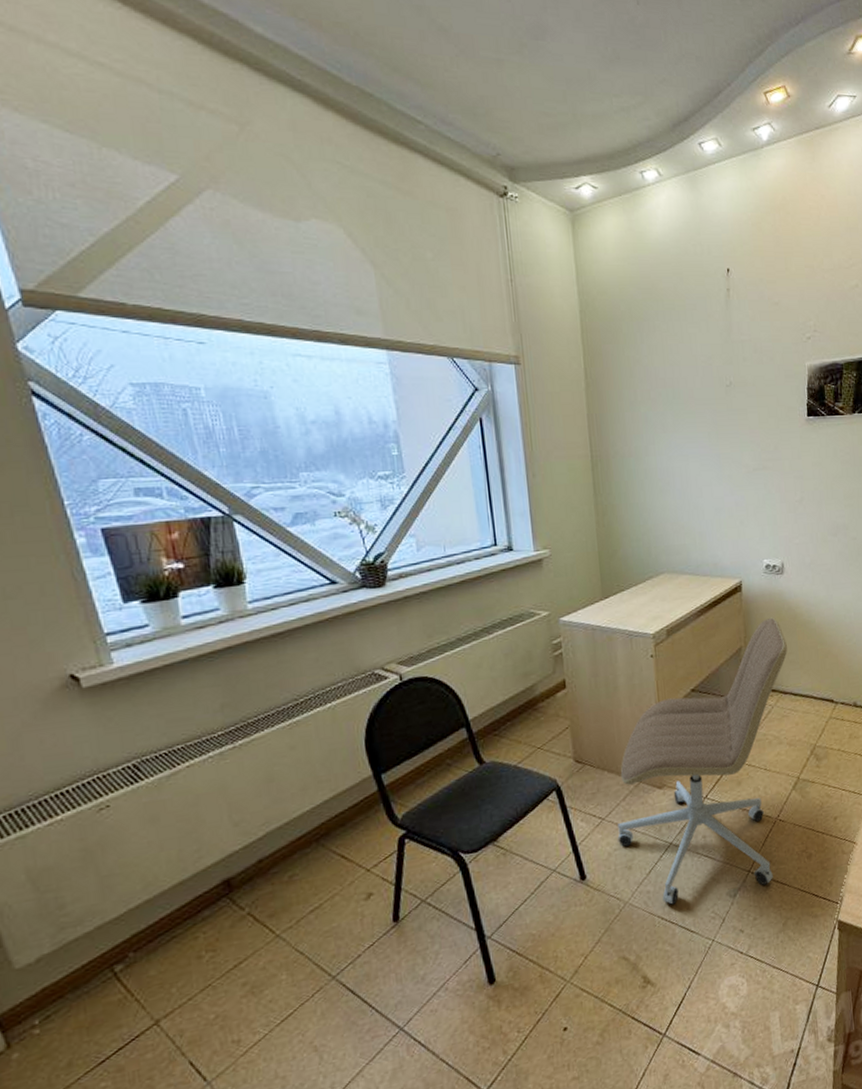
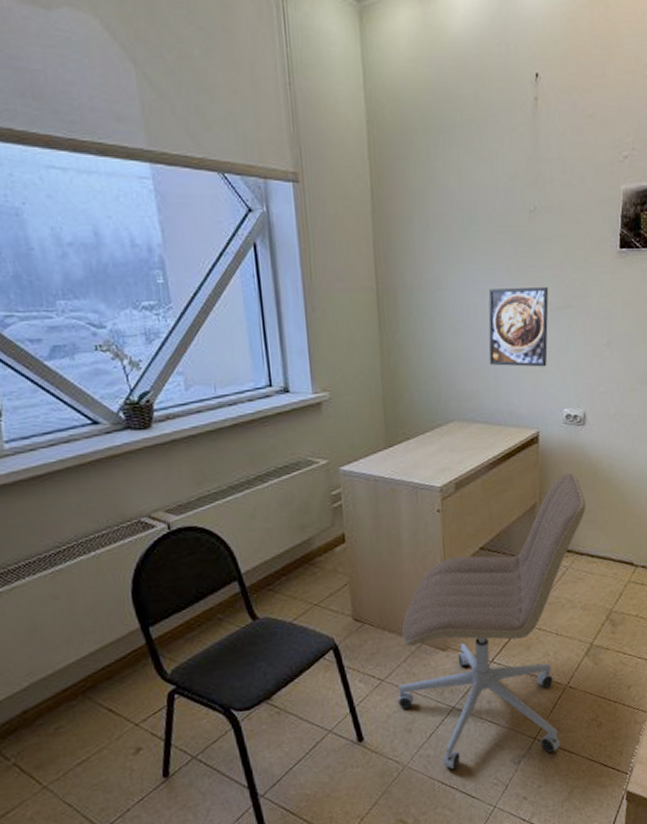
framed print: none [692,452,747,523] -> present [488,287,549,367]

